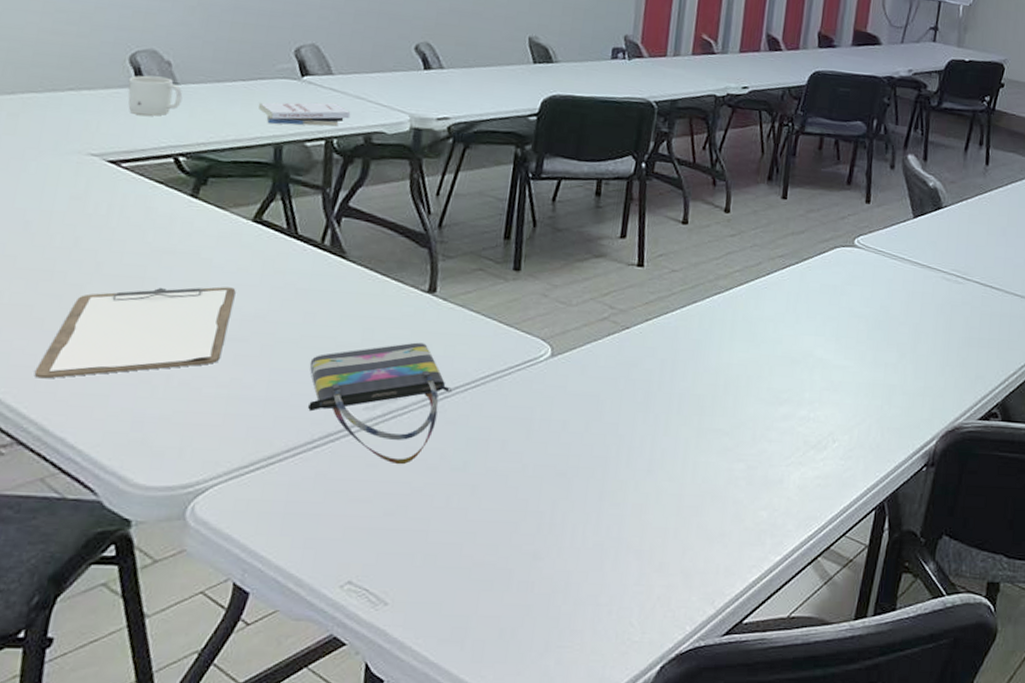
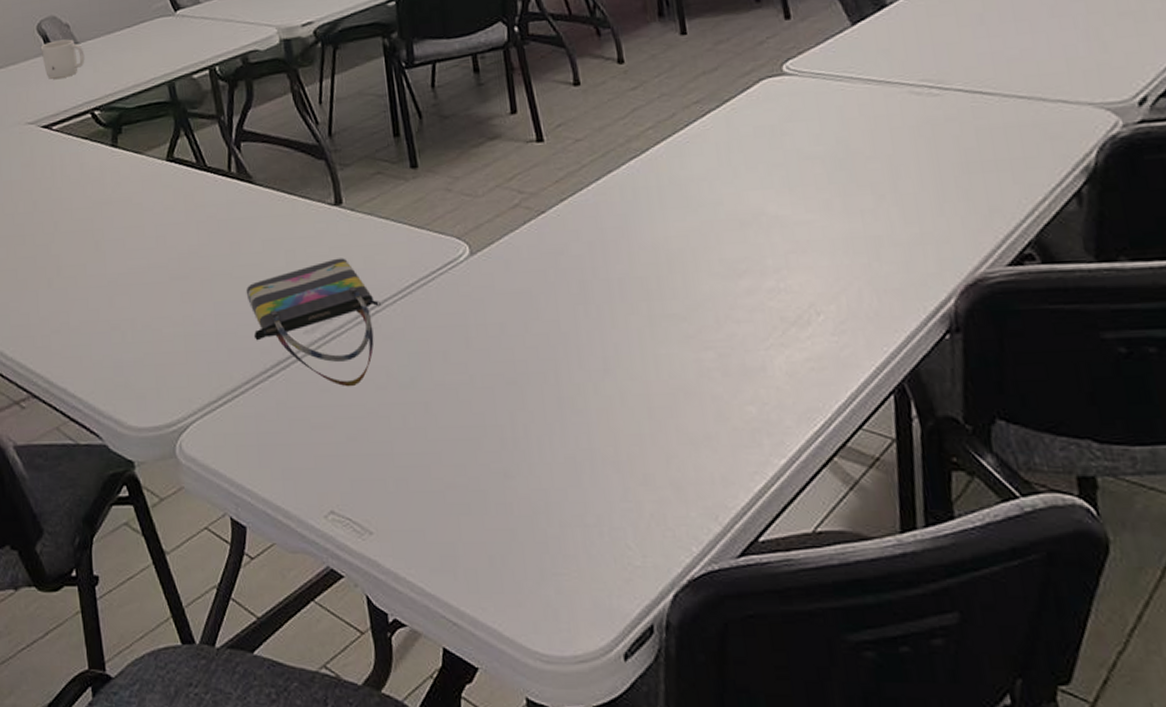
clipboard: present [34,286,236,379] -> none [30,228,170,335]
books: present [258,102,351,127] -> none [145,30,225,64]

